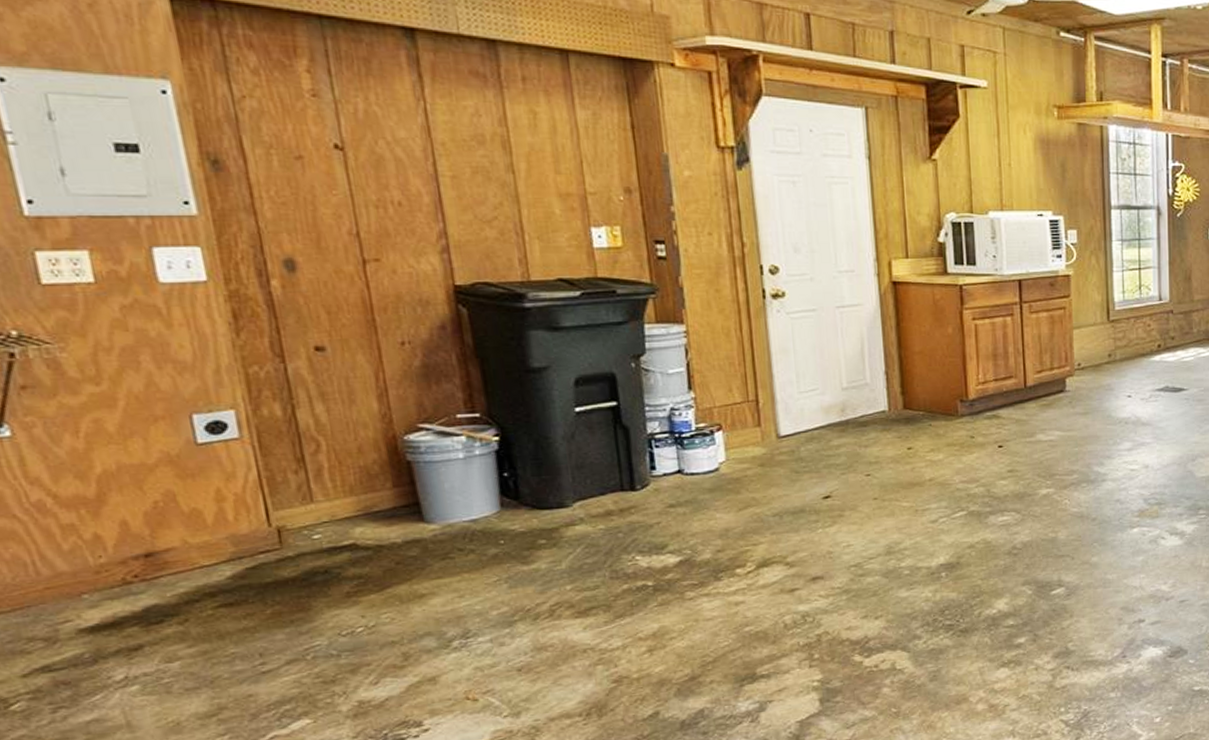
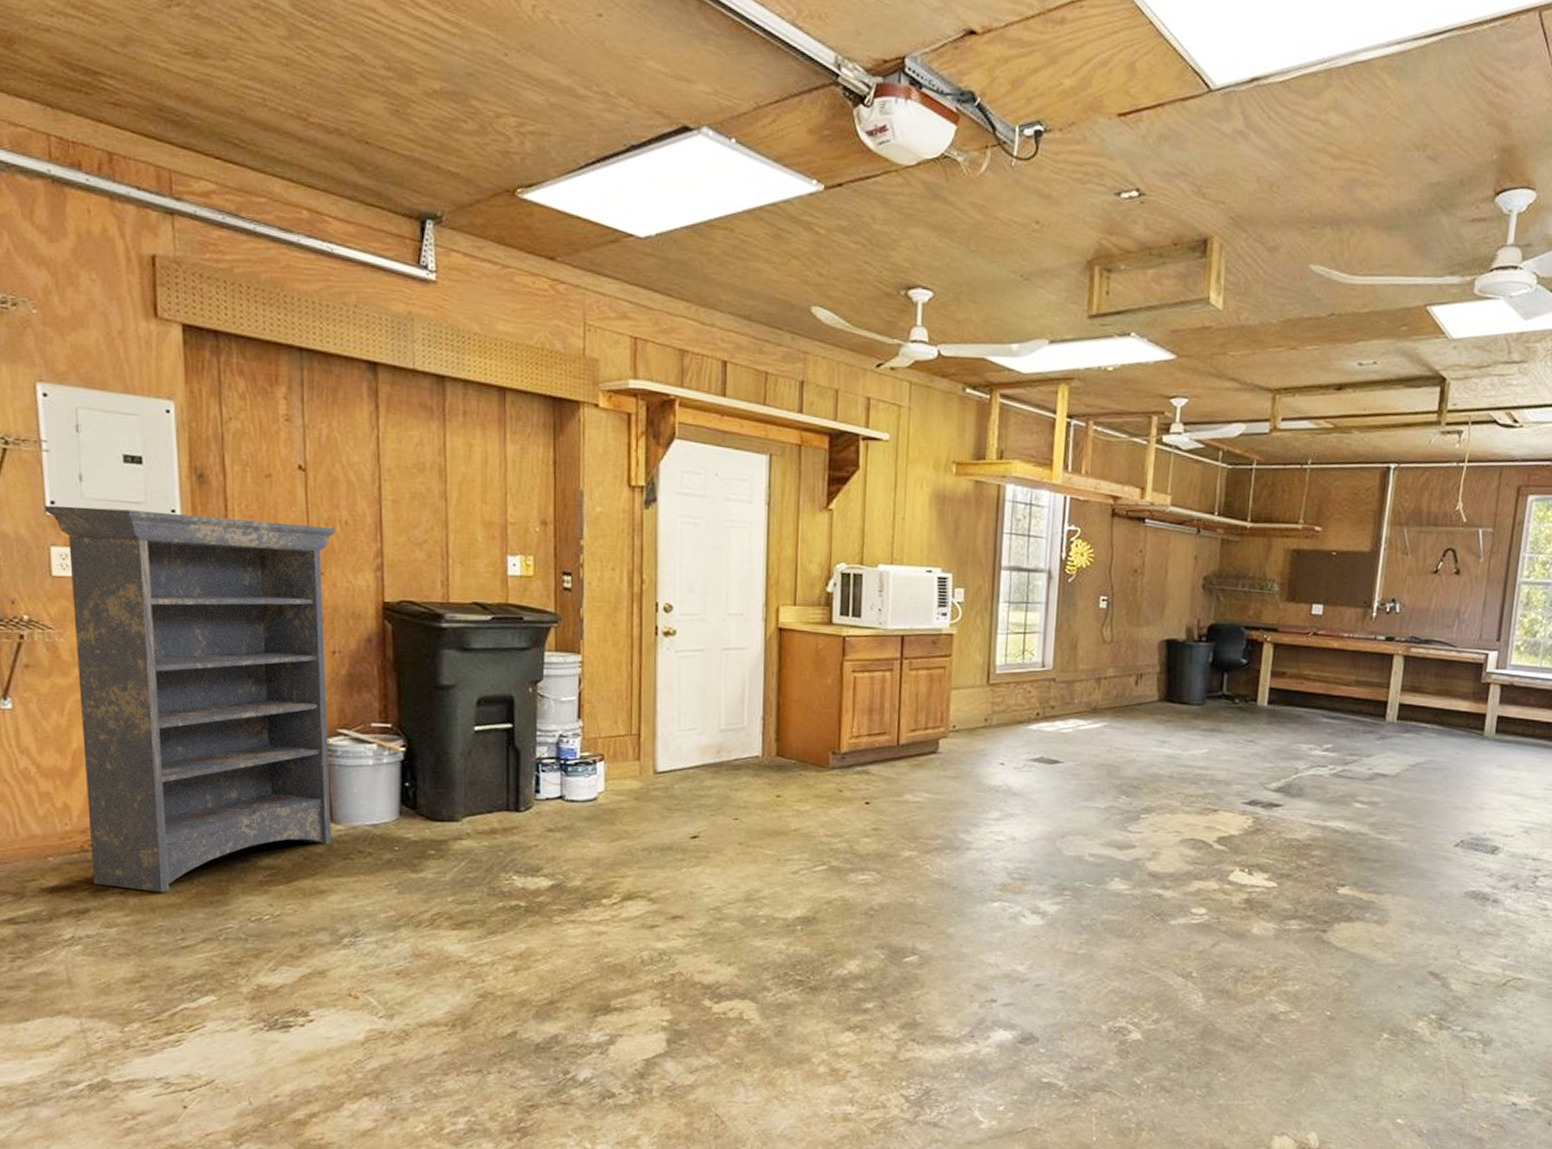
shelving unit: none [20,204,426,618] -> present [45,505,336,892]

